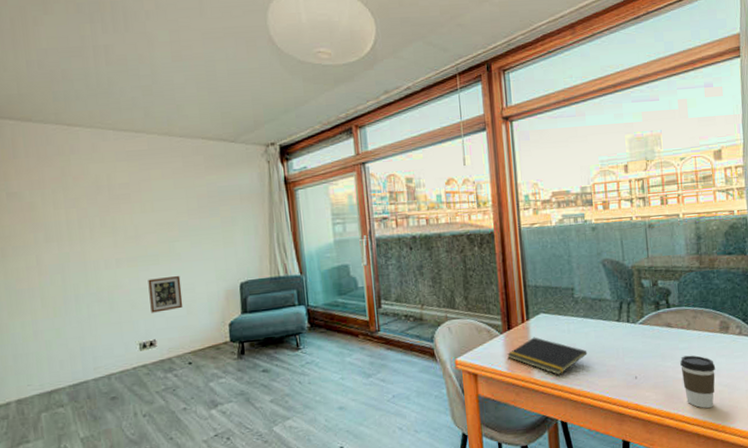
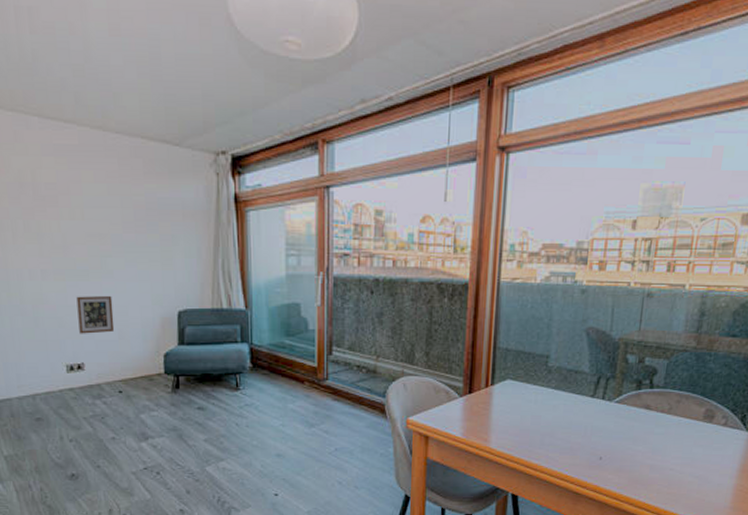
notepad: present [507,337,588,376] -> none [464,404,553,447]
coffee cup: present [680,355,716,409] -> none [650,441,690,498]

